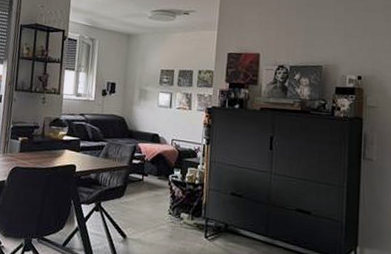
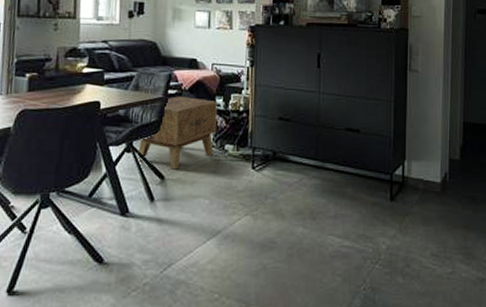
side table: none [103,166,175,231] -> present [137,96,218,170]

